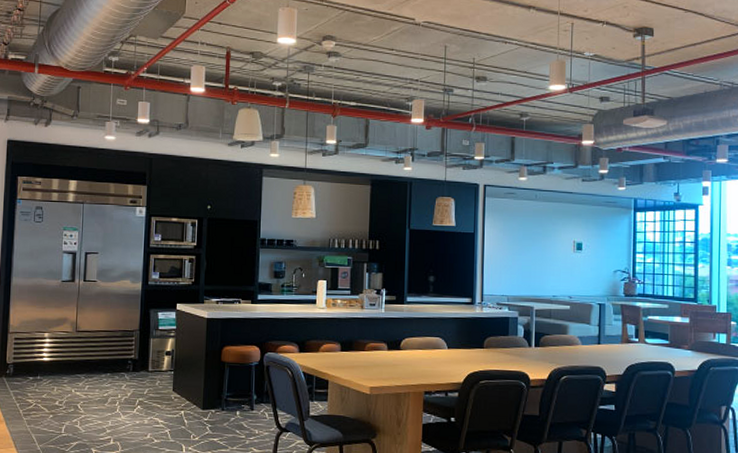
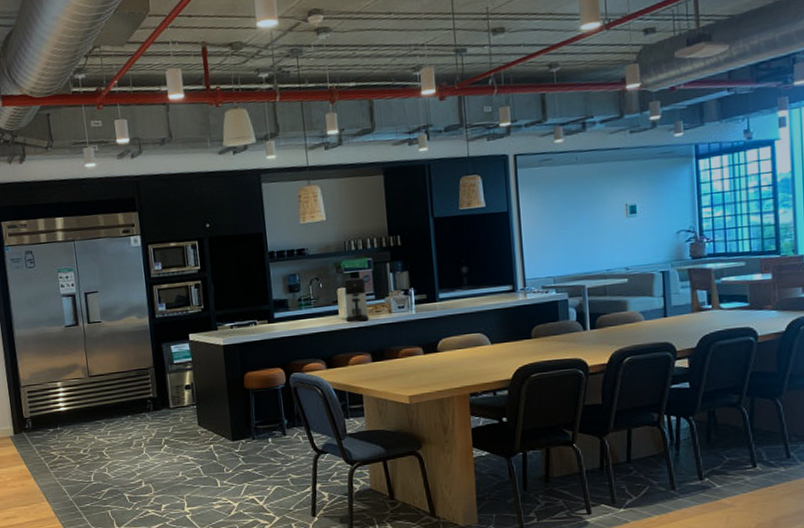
coffee maker: none [322,272,344,313] -> present [344,277,369,323]

